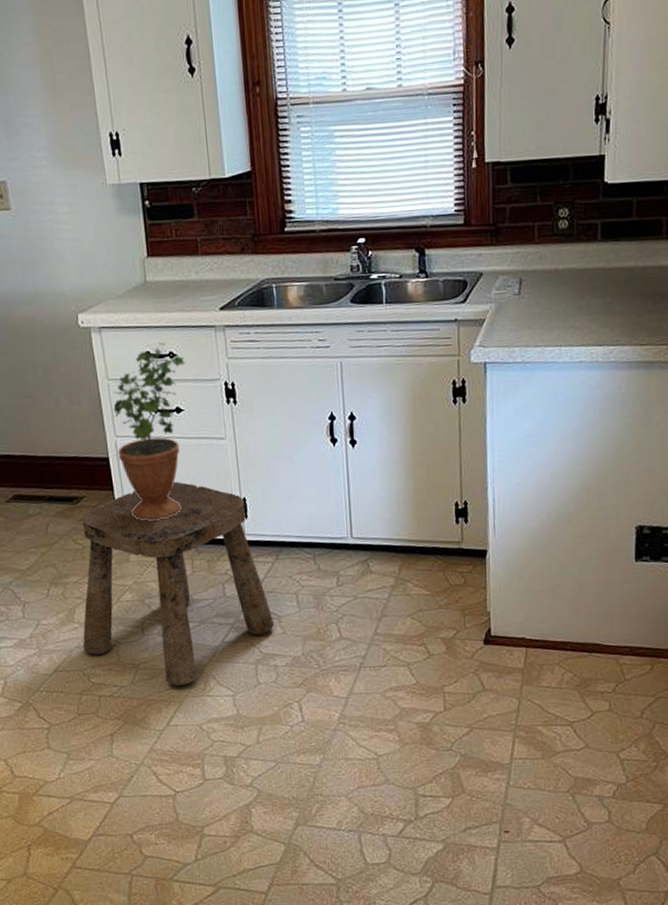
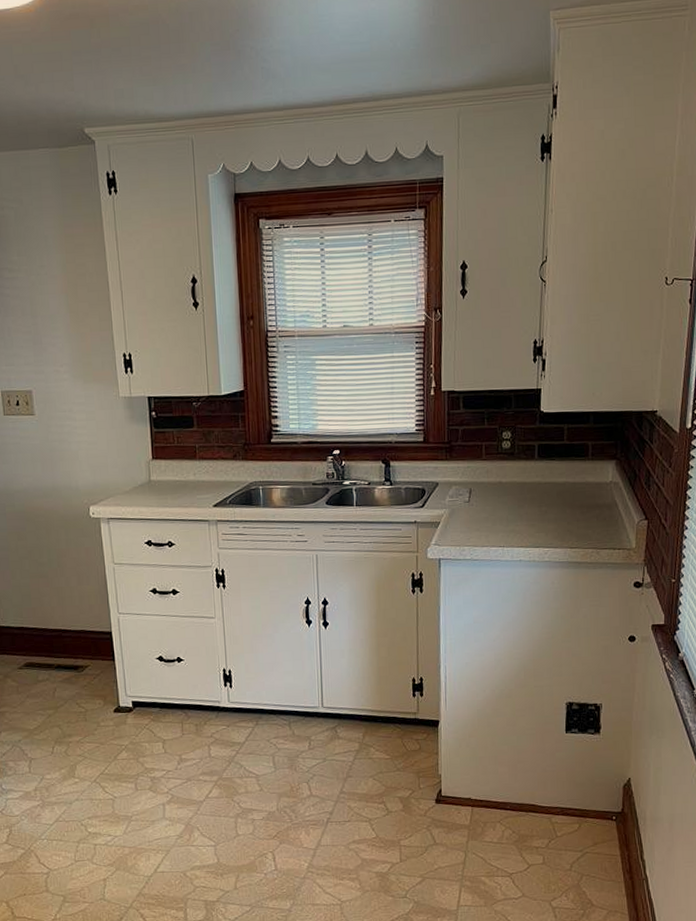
stool: present [82,481,274,686] -> none [82,654,252,836]
potted plant: present [113,342,185,521] -> none [117,532,182,689]

